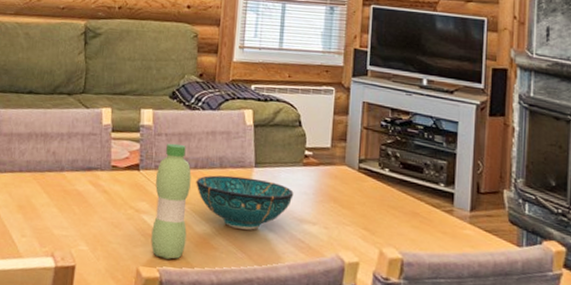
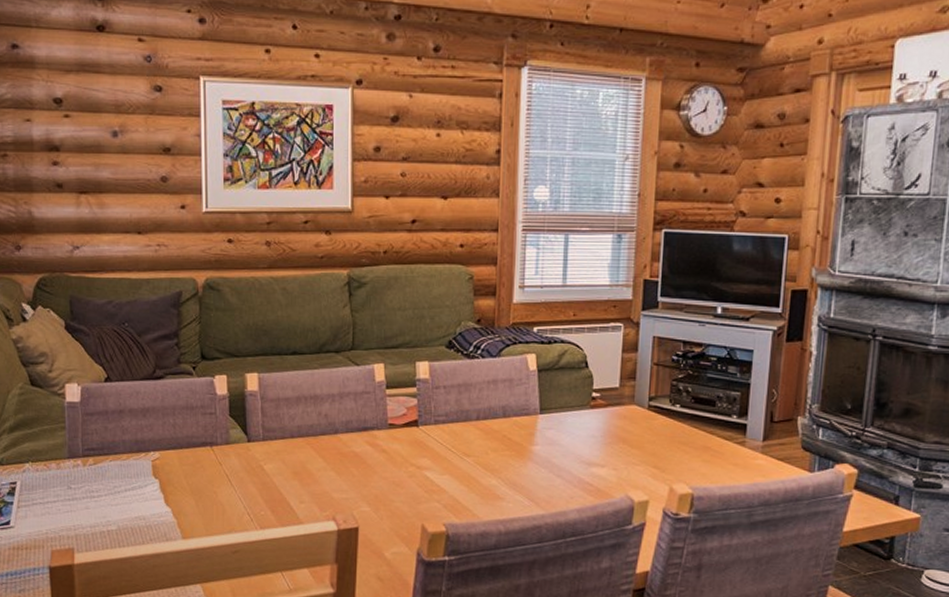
water bottle: present [151,143,192,259] -> none [435,395,474,513]
decorative bowl: present [196,175,294,230] -> none [479,424,581,478]

